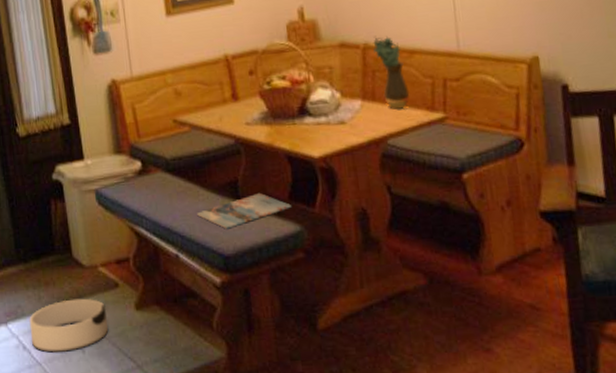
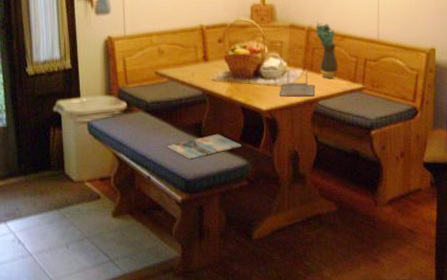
pet bowl: present [29,298,109,353] -> none [25,206,89,247]
napkin holder: none [335,99,382,137] -> present [280,69,315,97]

